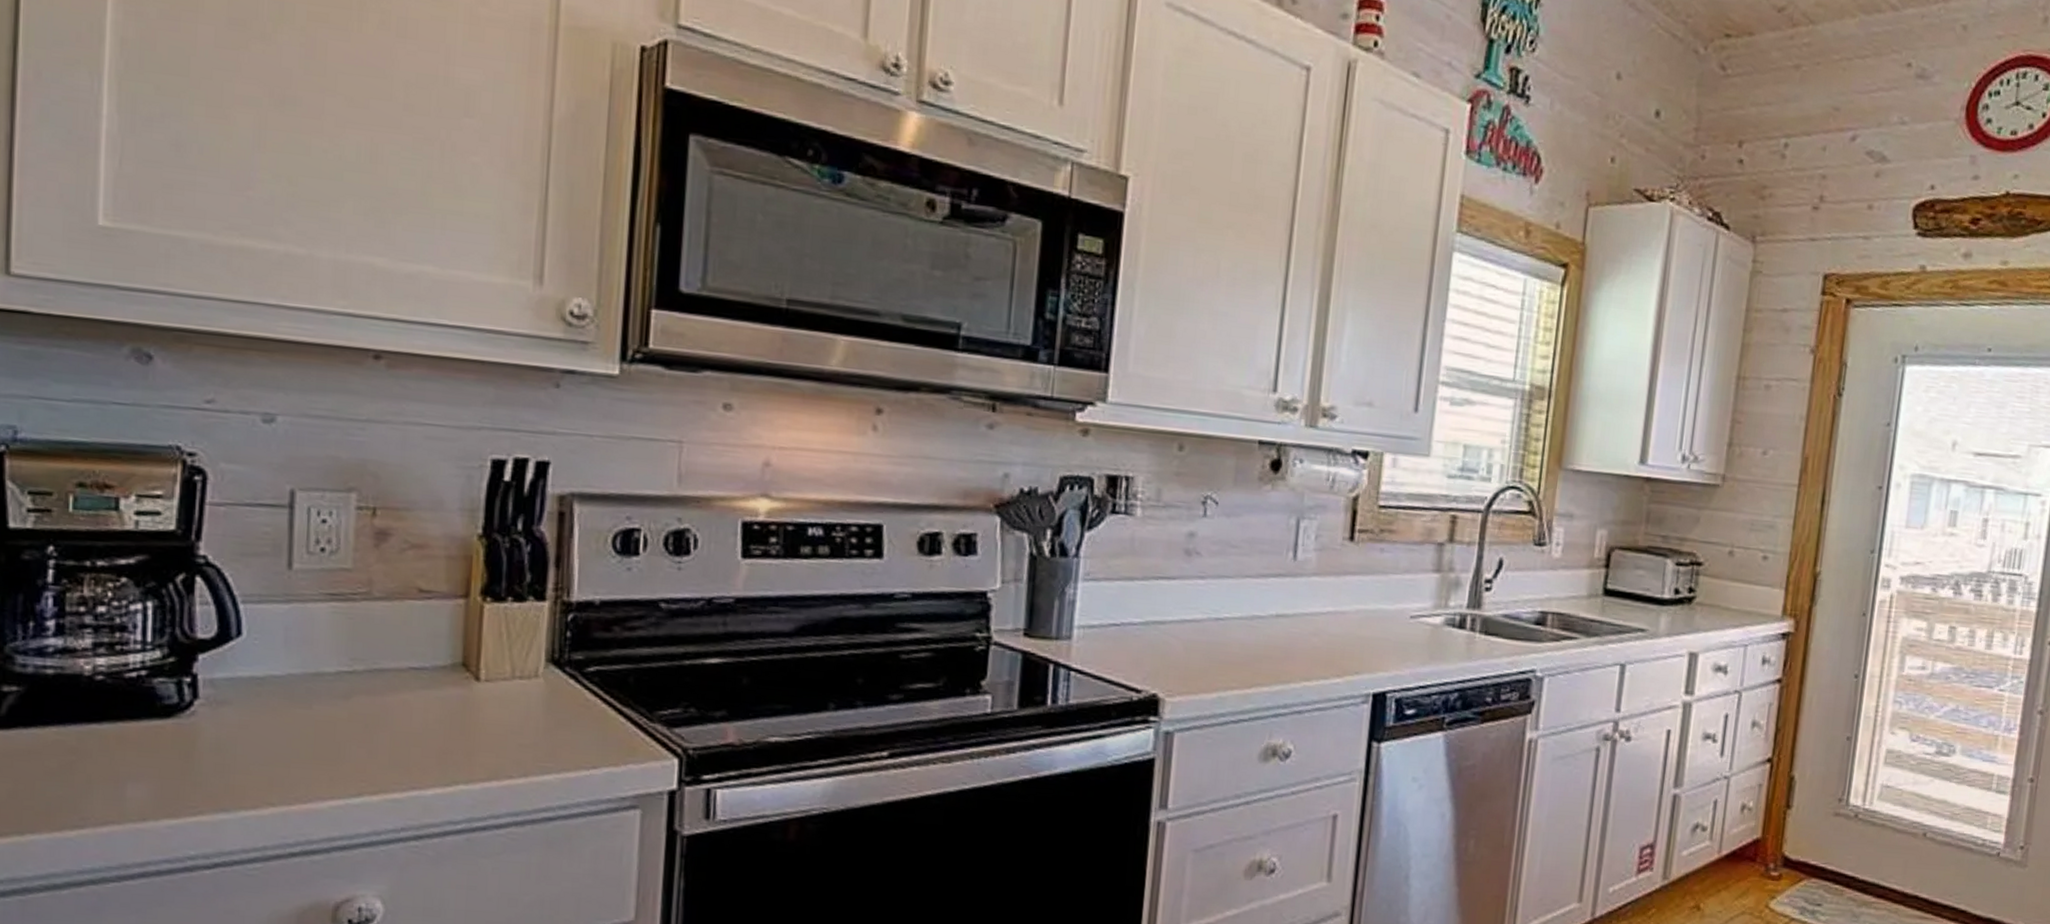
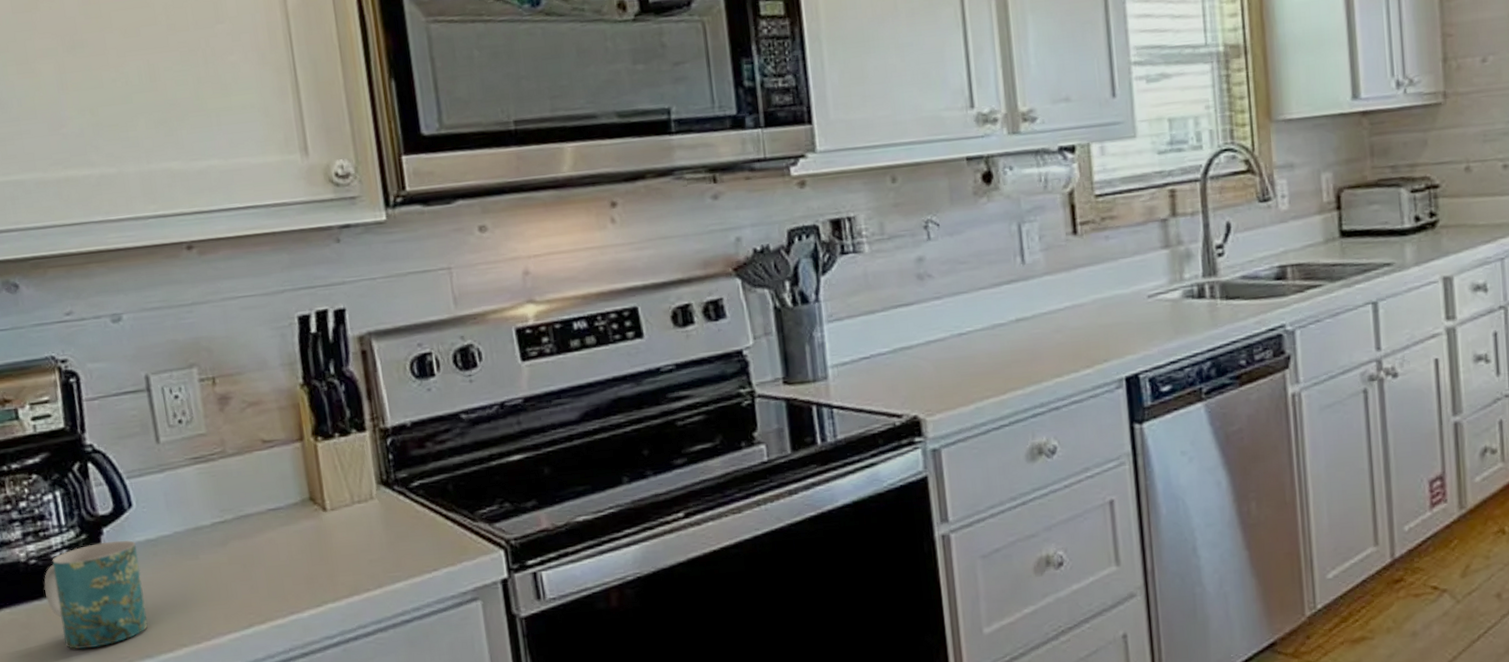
mug: none [107,669,237,790] -> present [44,539,148,650]

